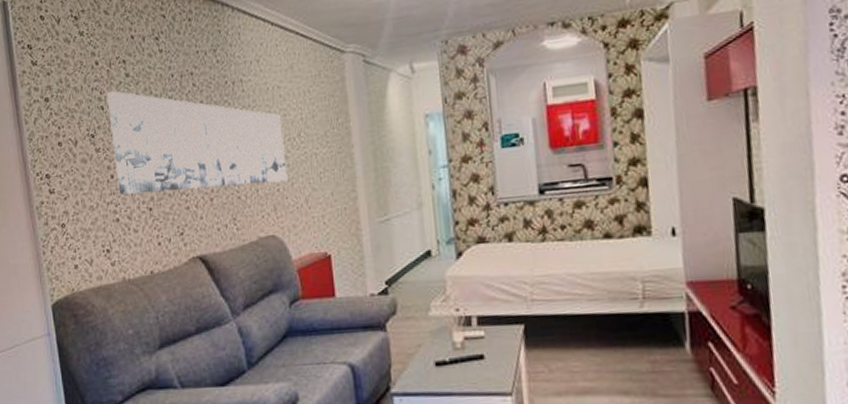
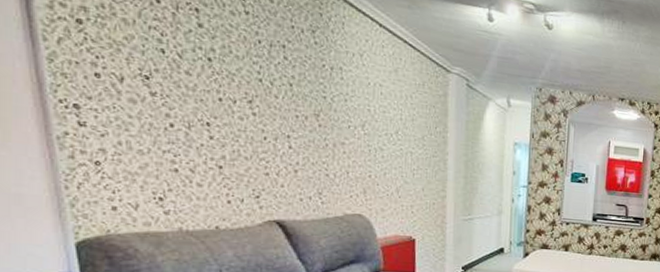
wall art: present [107,90,288,195] -> none [170,36,381,170]

